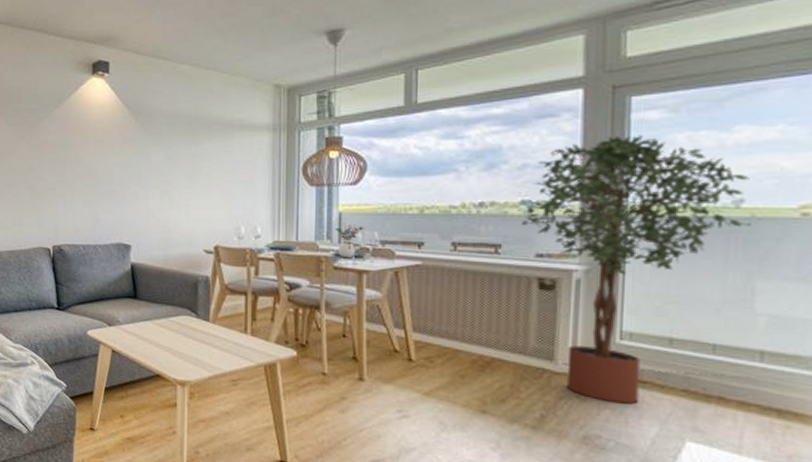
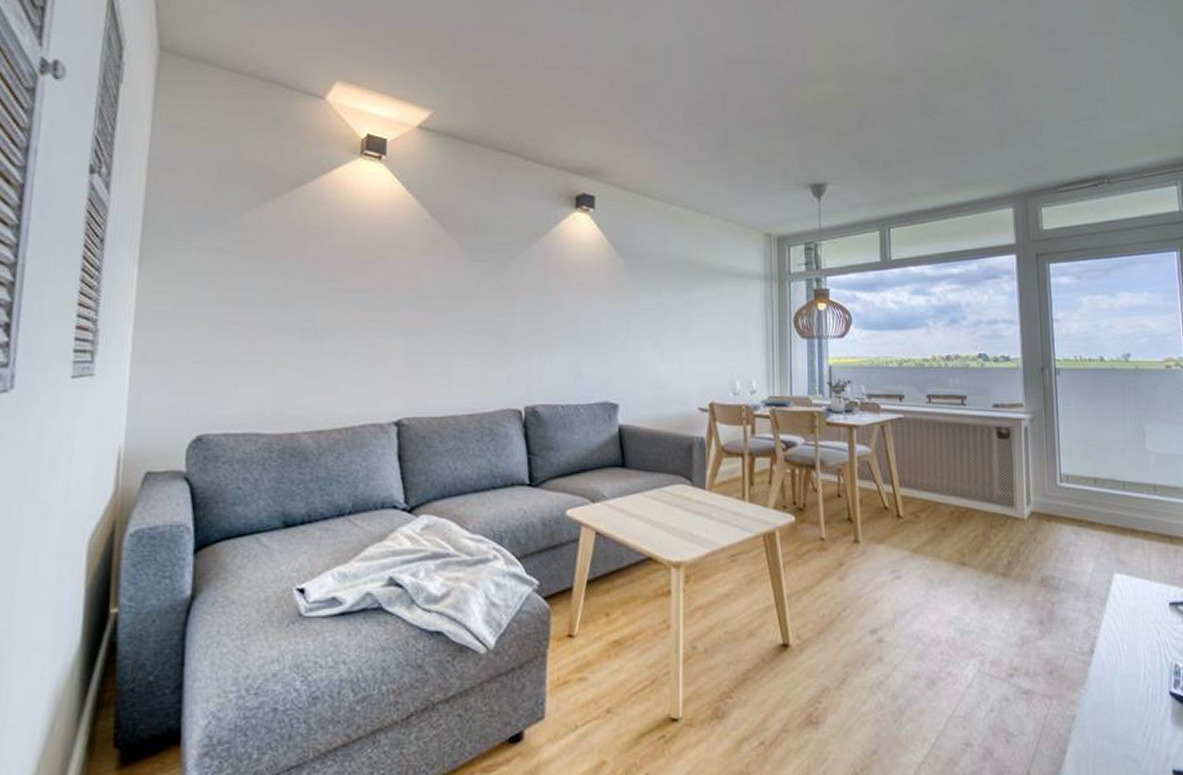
potted tree: present [522,134,751,404] -> none [980,297,1136,543]

